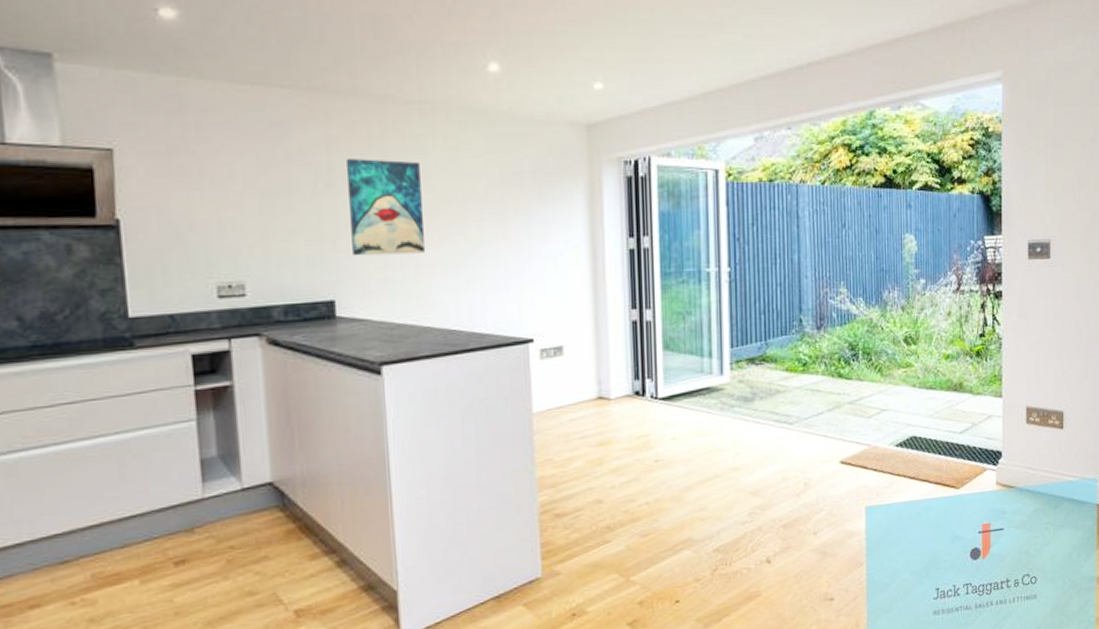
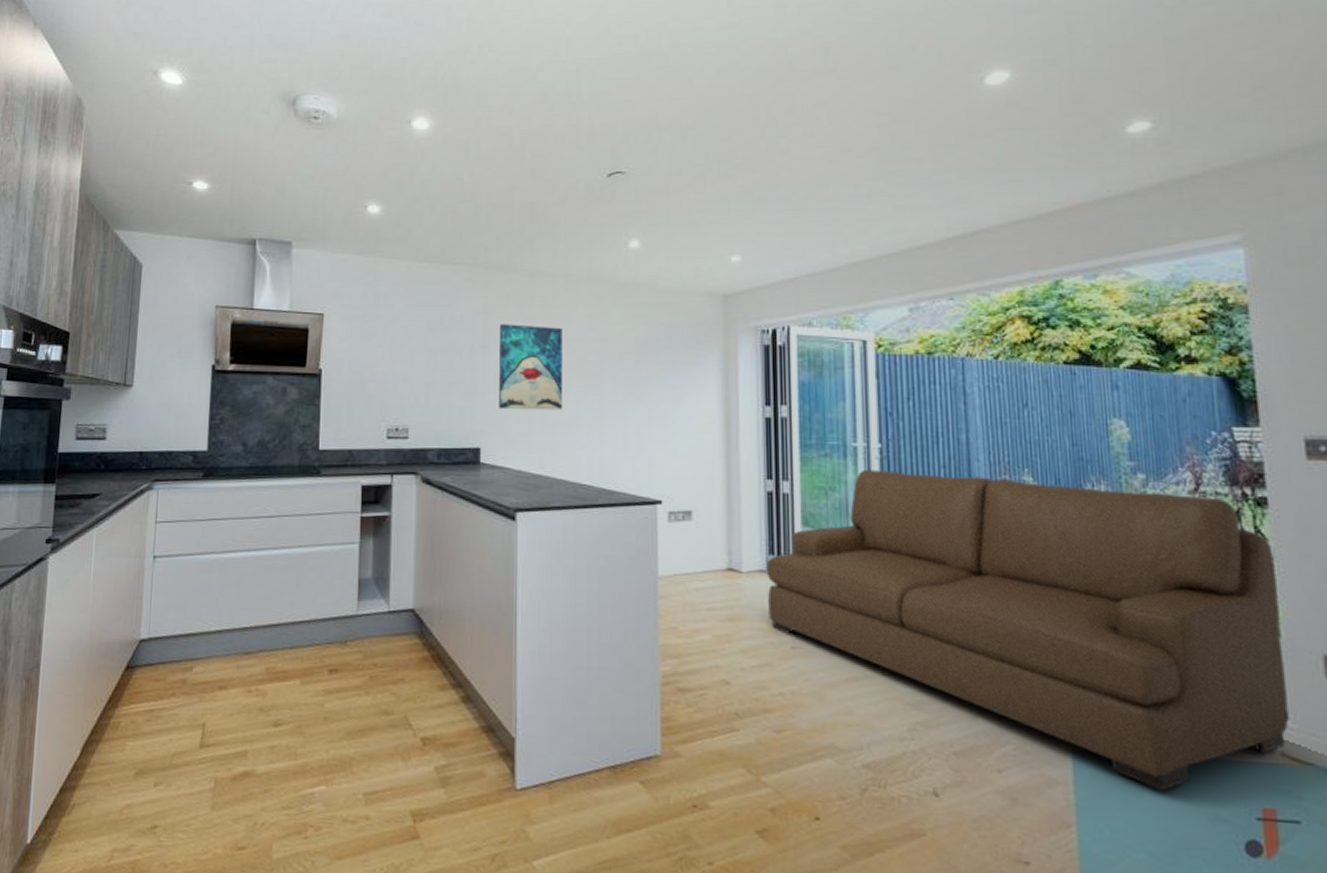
sofa: none [632,291,1003,526] -> present [766,469,1289,791]

